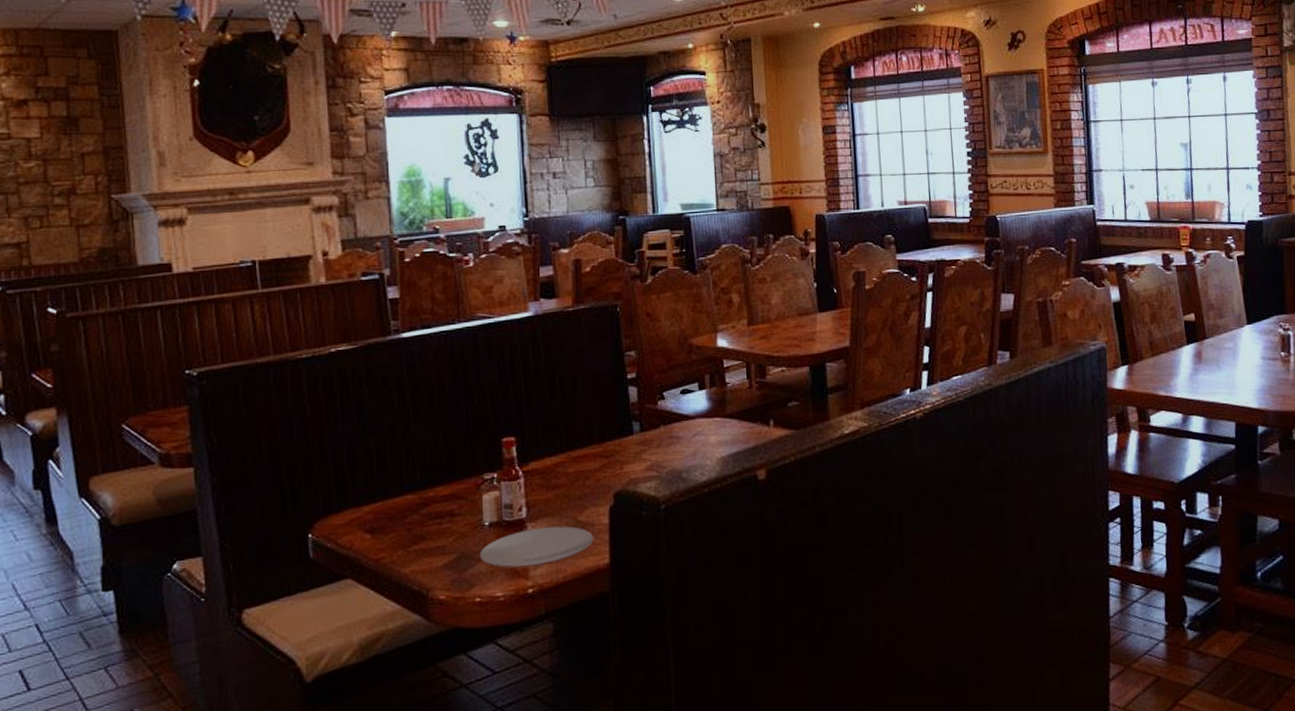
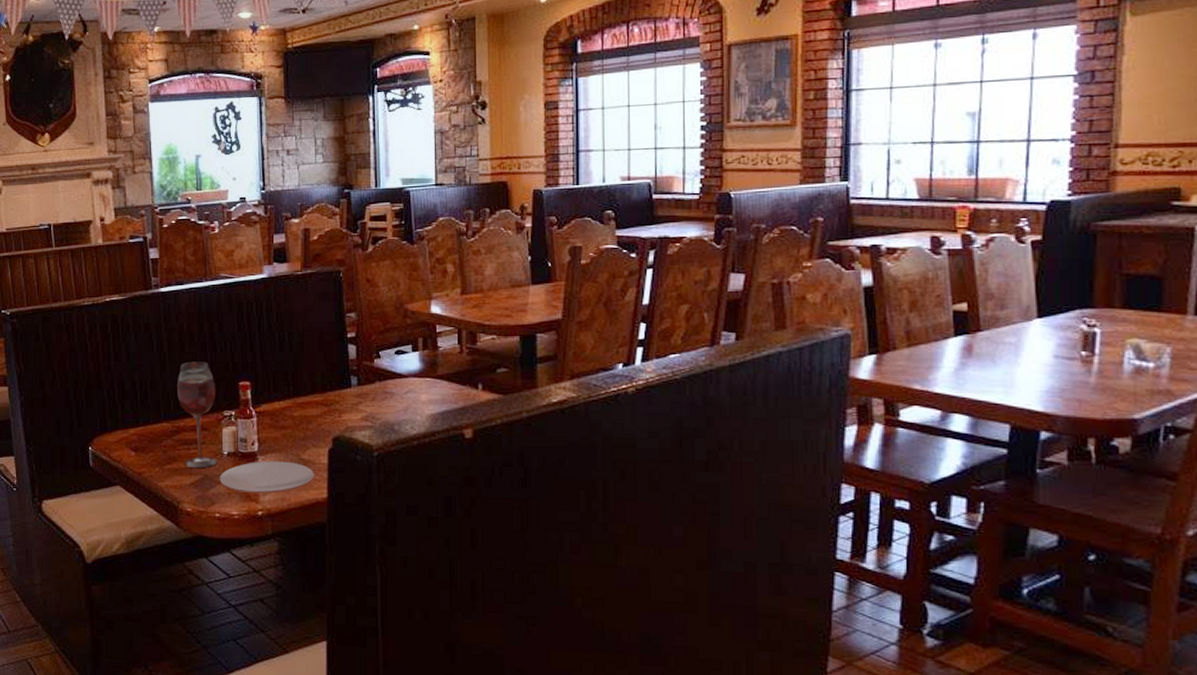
wineglass: none [423,417,477,547] -> present [176,361,218,469]

